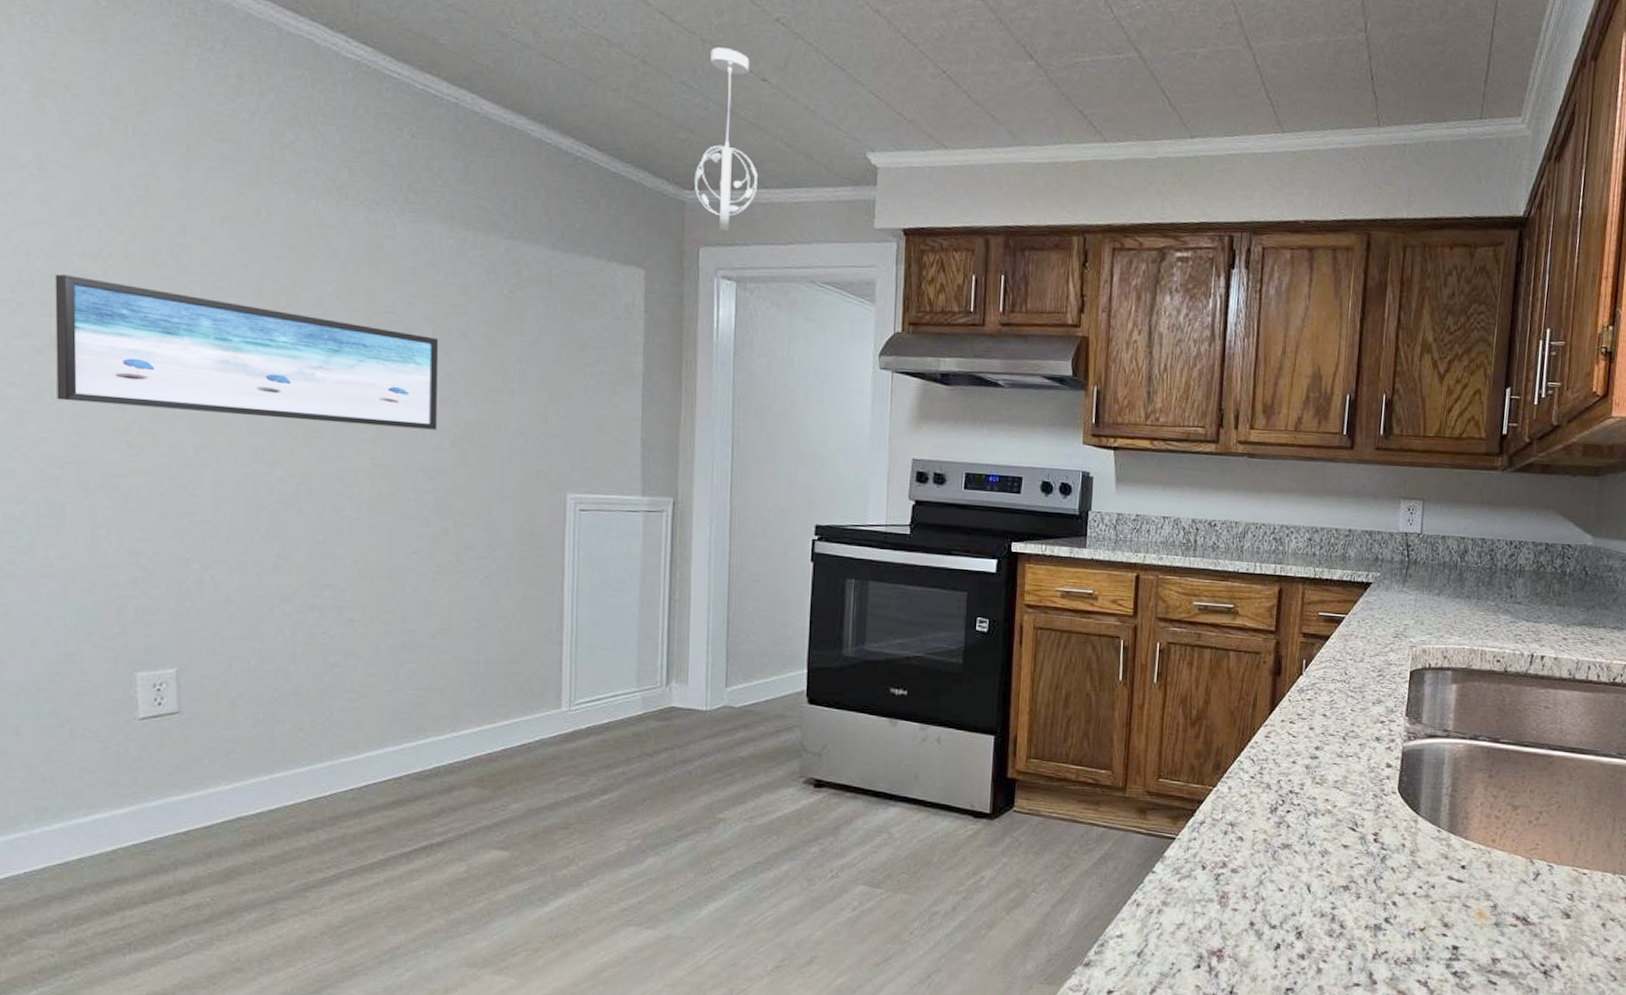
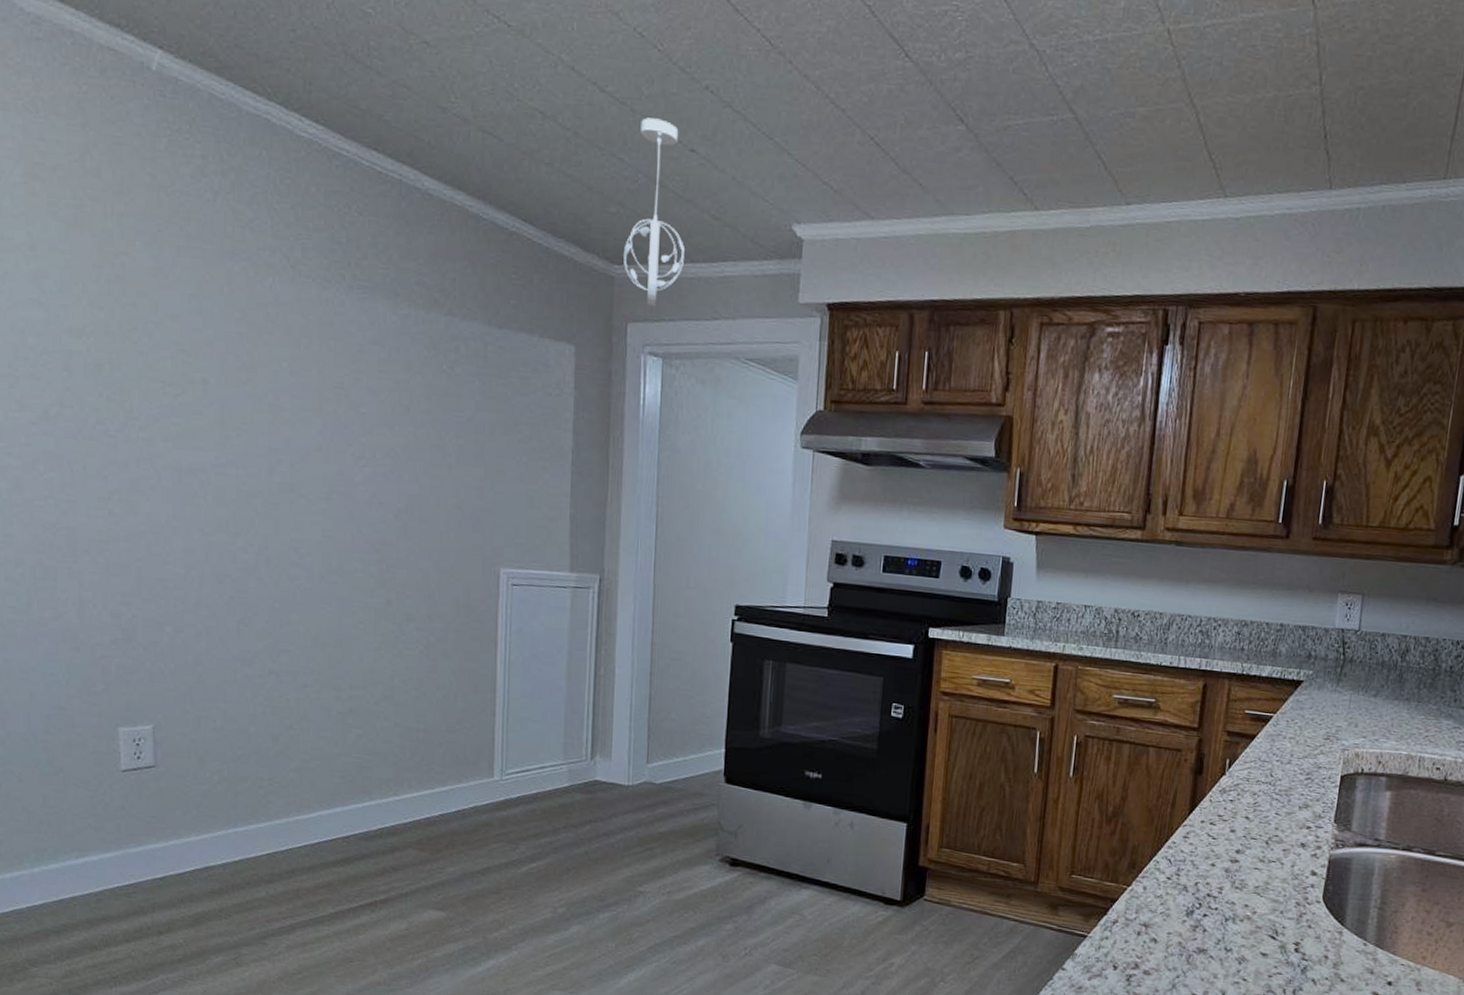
wall art: present [55,274,439,430] -> none [45,350,384,504]

